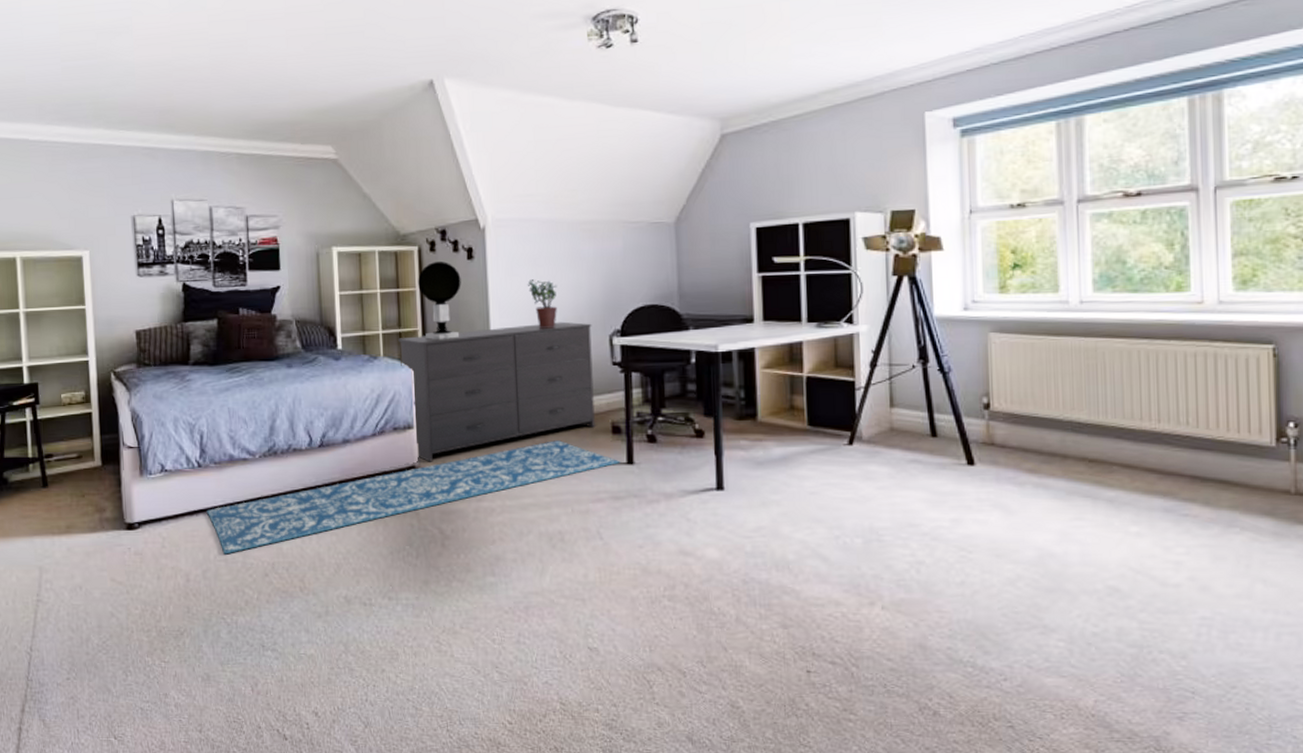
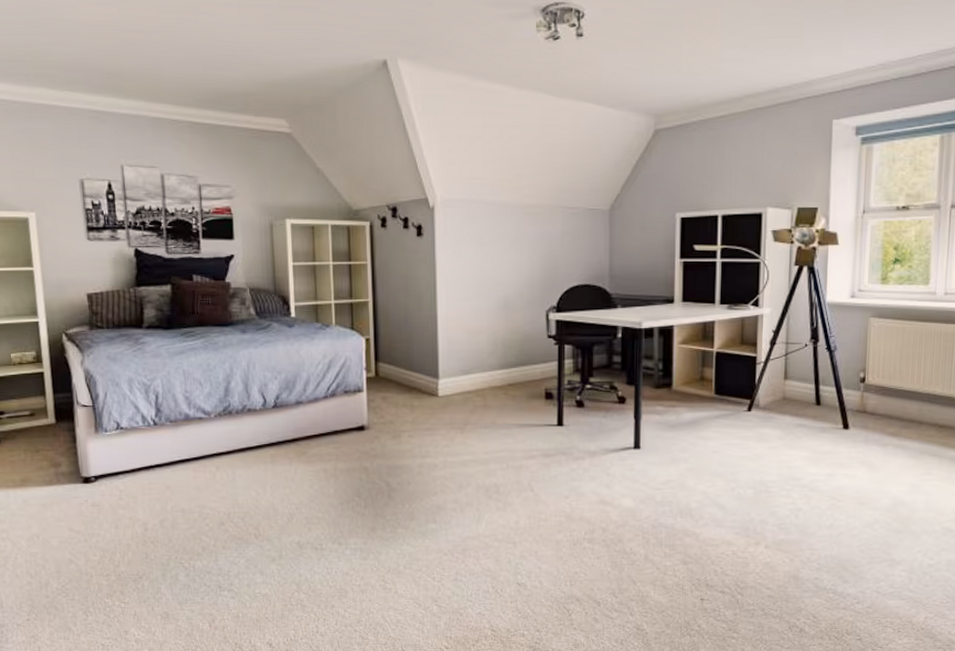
rug: present [206,440,621,555] -> none [163,404,552,506]
dresser: present [398,321,595,462] -> none [350,297,531,423]
table lamp: present [418,261,461,340] -> none [369,236,411,311]
potted plant: present [527,279,557,329] -> none [472,257,500,303]

